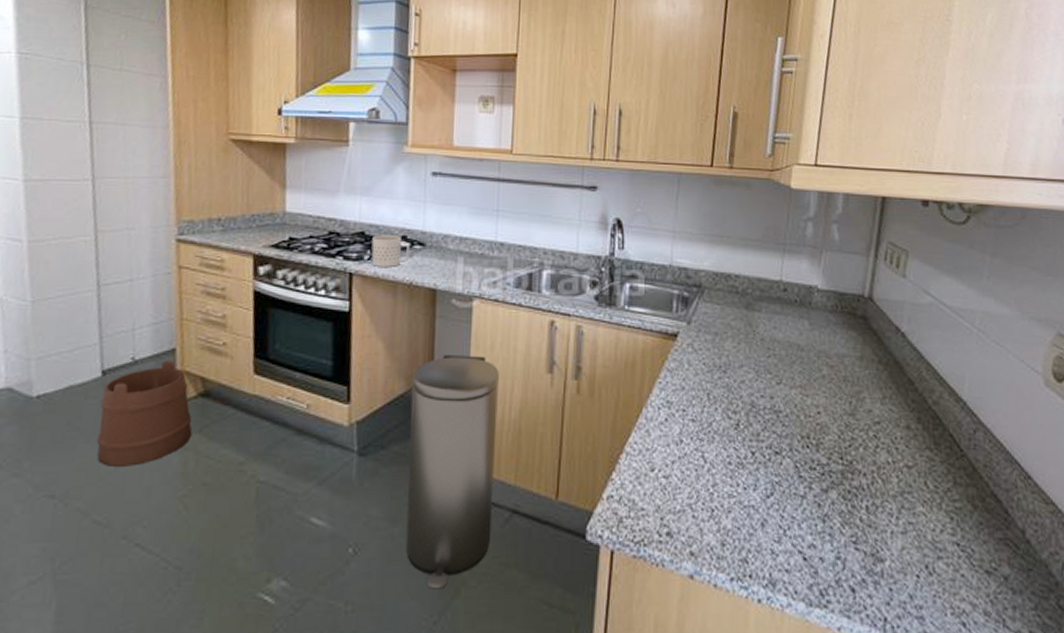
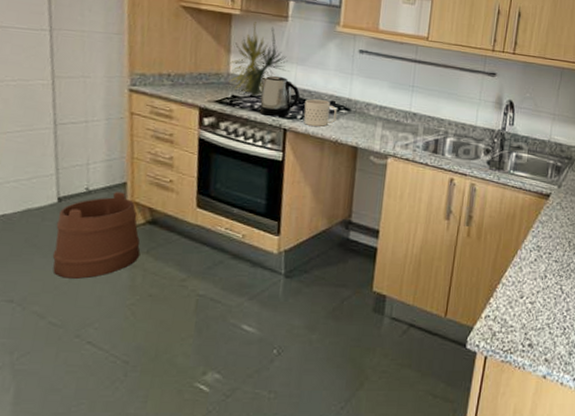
plant: none [284,150,352,237] -> present [228,22,289,96]
kettle: none [320,210,367,260] -> present [259,75,301,117]
pedal bin: present [405,355,500,589] -> none [321,201,407,383]

